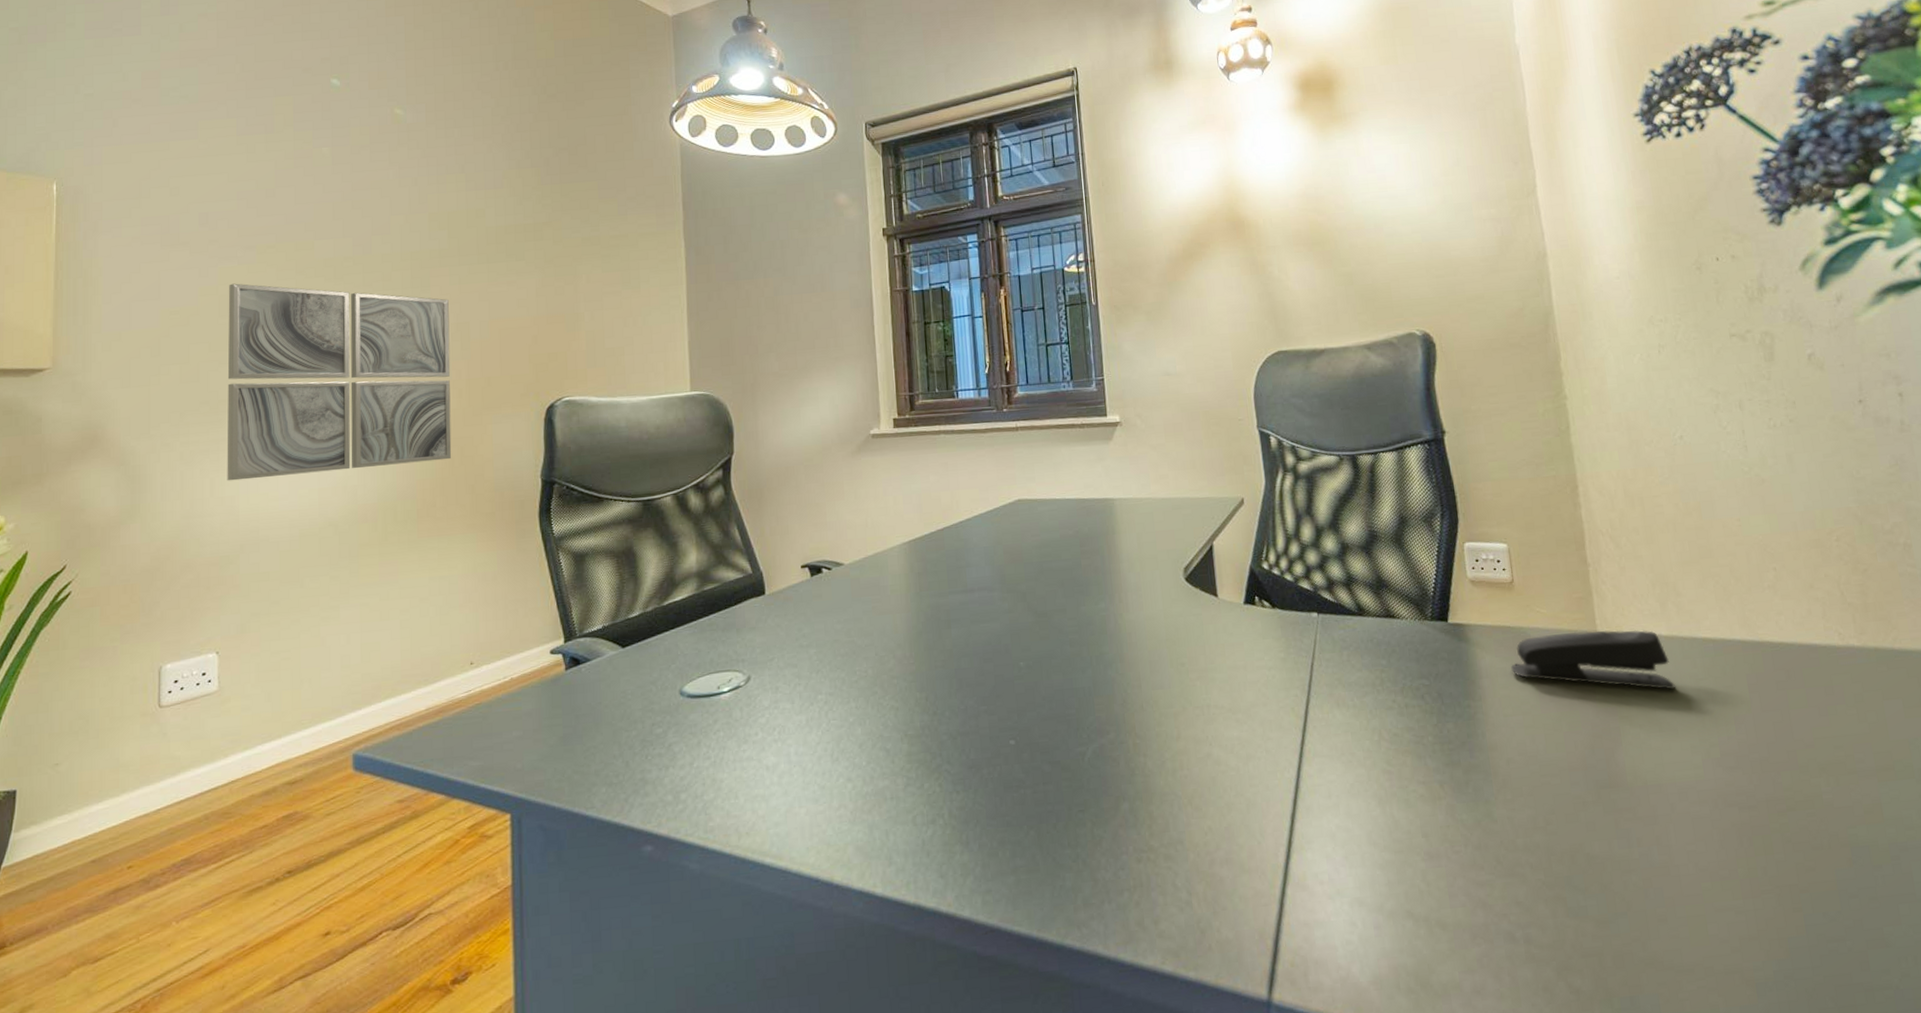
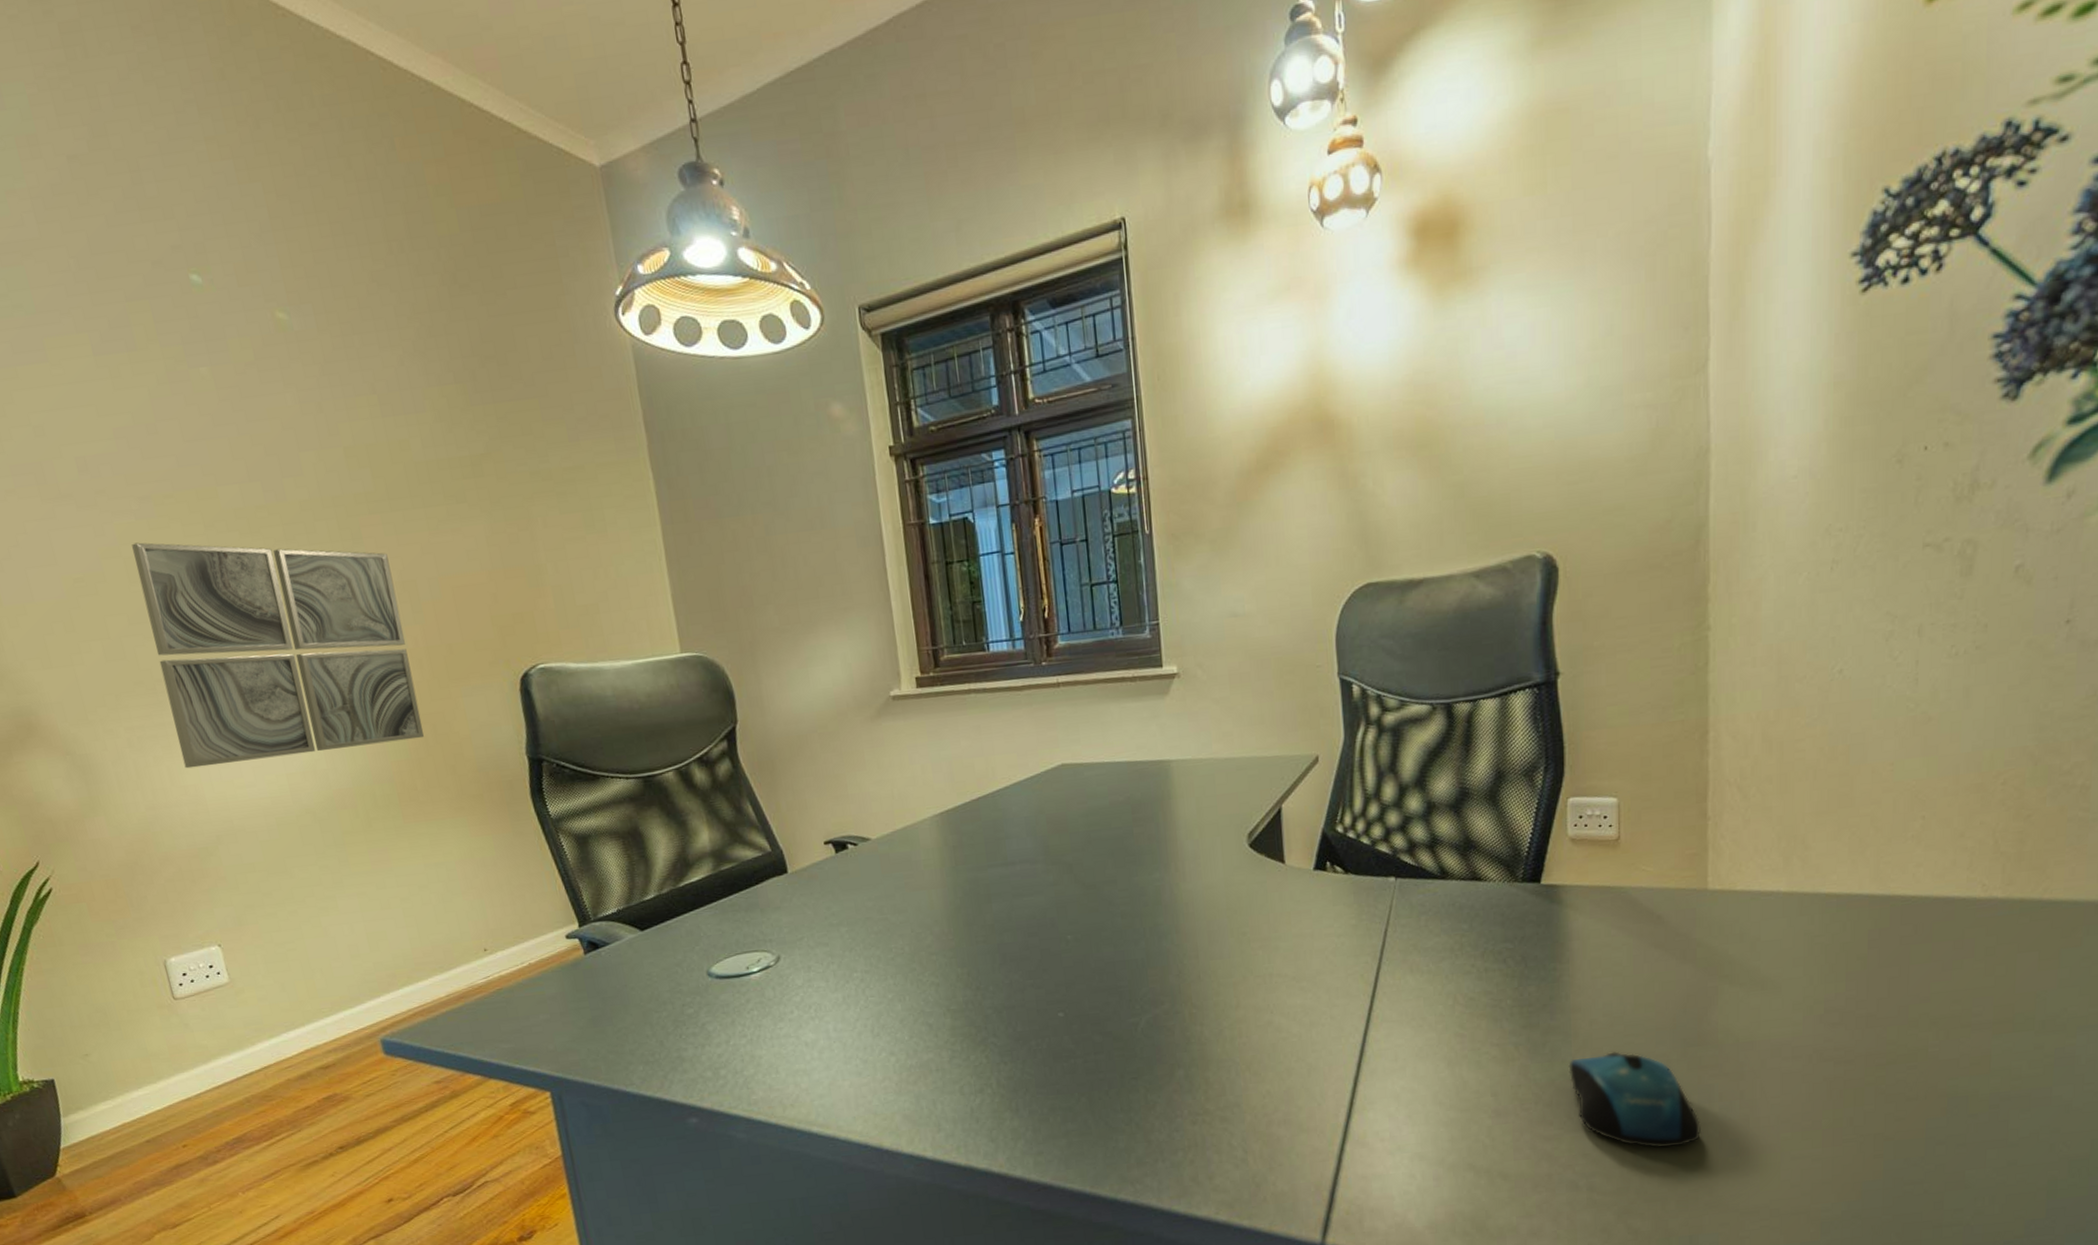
computer mouse: none [1492,792,1626,897] -> present [1568,1051,1701,1148]
stapler: present [1511,629,1676,690] -> none [1606,886,1787,948]

